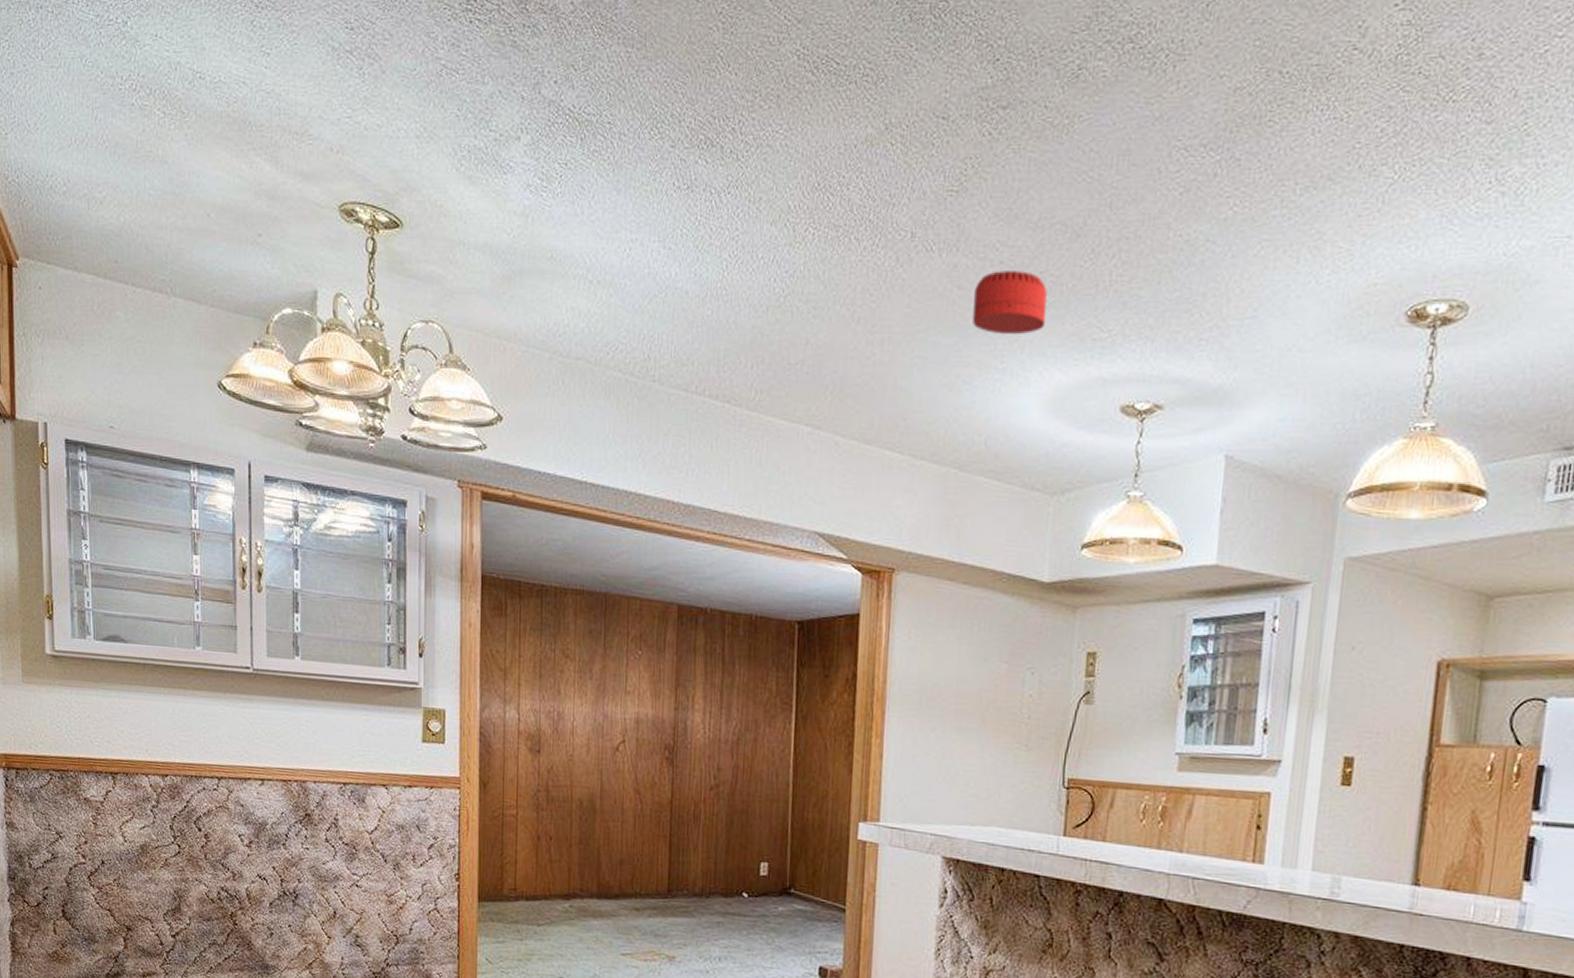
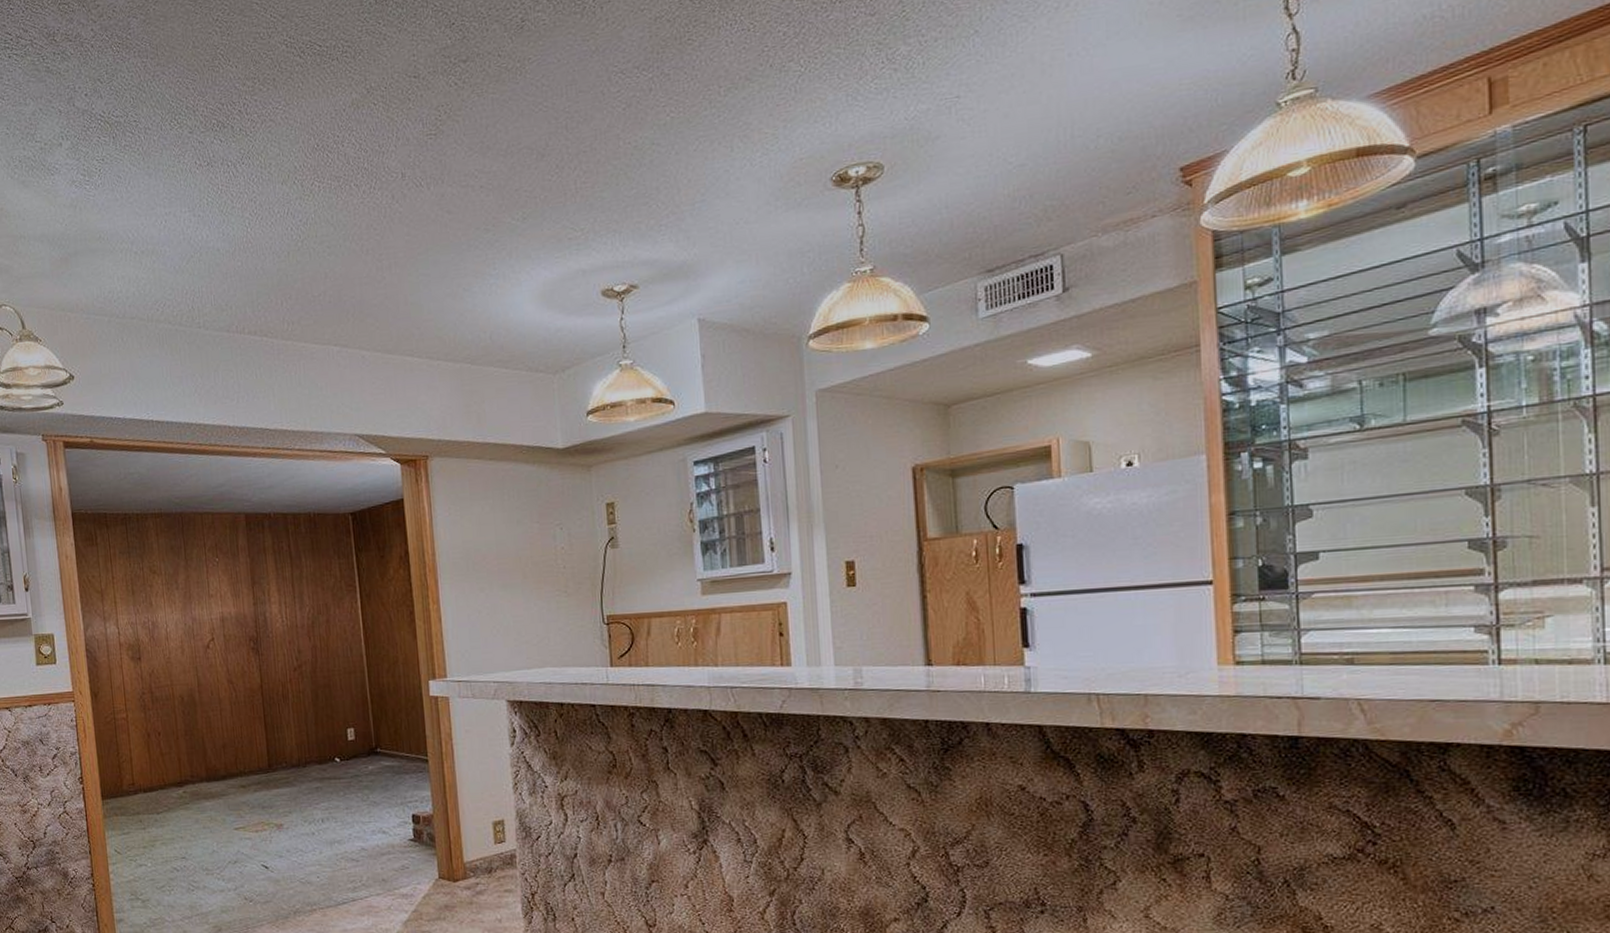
smoke detector: present [972,270,1048,335] -> none [462,191,527,246]

